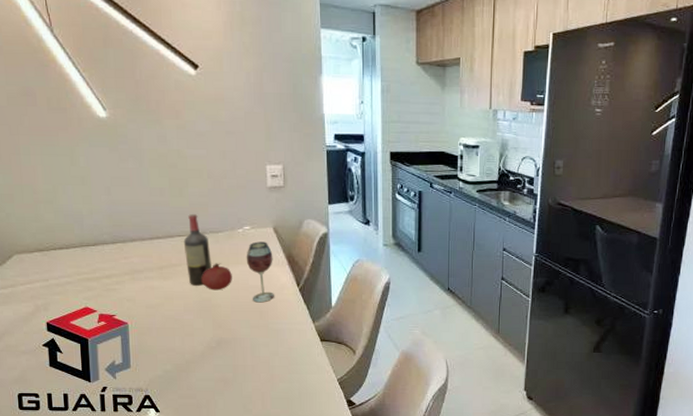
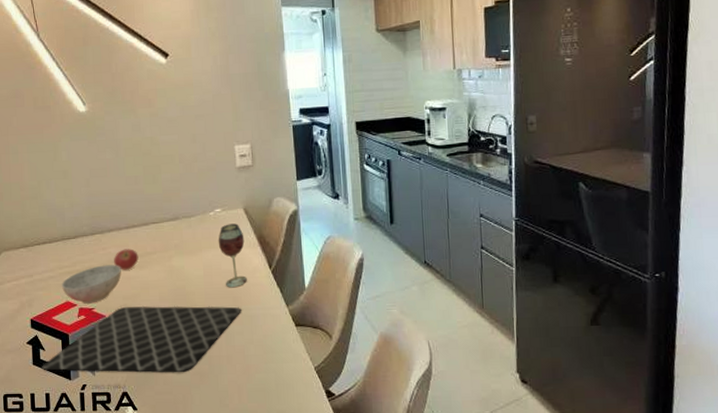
placemat: none [59,315,268,379] -> present [42,305,241,373]
bowl: none [80,274,145,310] -> present [62,265,121,304]
fruit: none [136,259,163,280] -> present [114,248,139,270]
wine bottle: present [183,213,212,286] -> none [157,199,185,273]
fruit: present [201,263,232,291] -> none [175,248,205,278]

